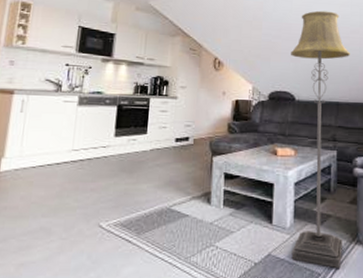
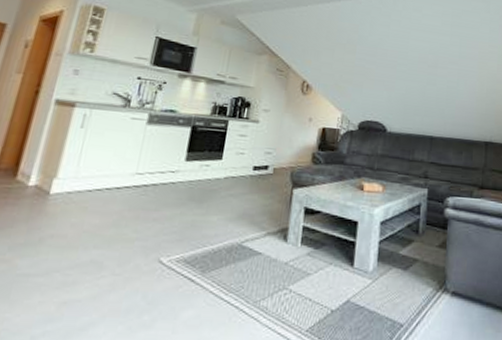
floor lamp: present [291,10,351,269] -> none [372,37,448,320]

